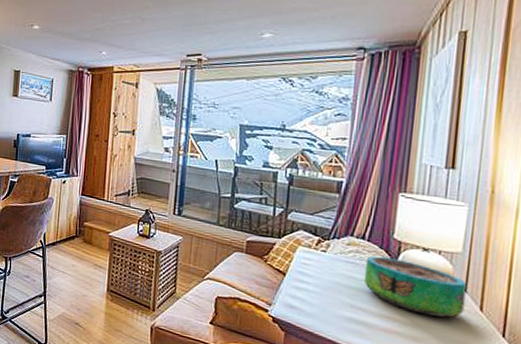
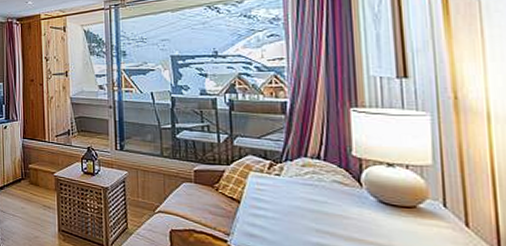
decorative bowl: present [363,256,467,318] -> none [325,175,447,237]

